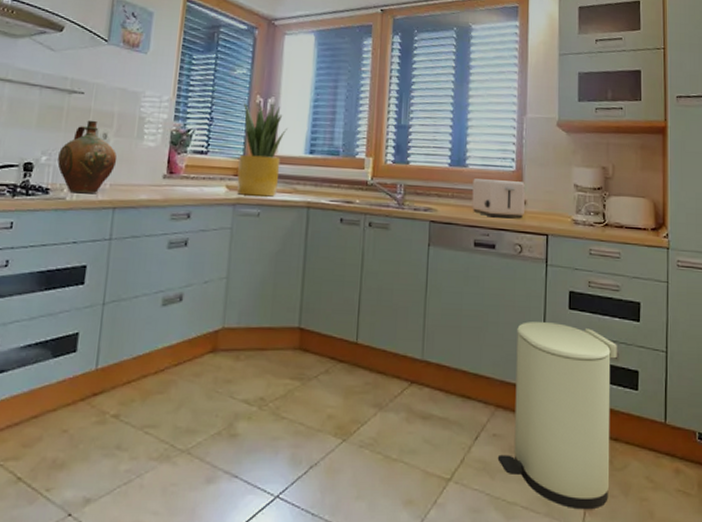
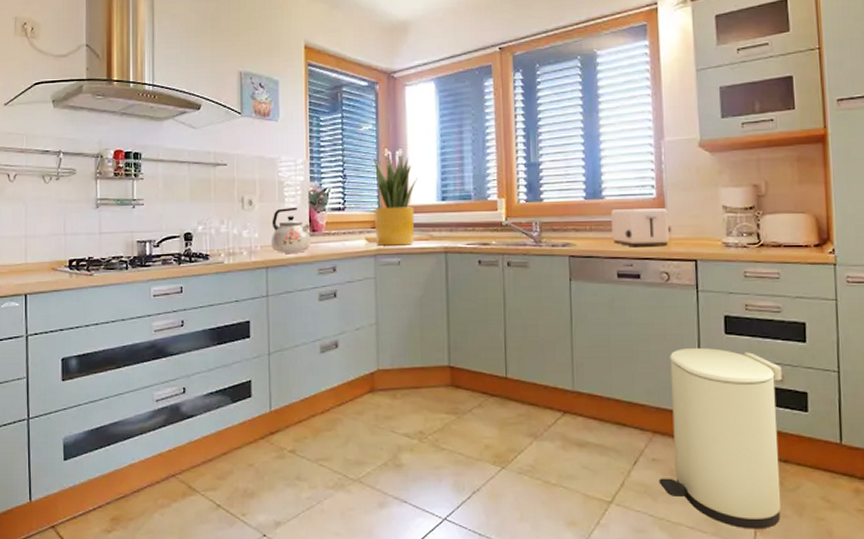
ceramic jug: present [57,120,118,194] -> none [212,189,264,257]
kettle: none [121,145,169,195] -> present [271,207,311,253]

